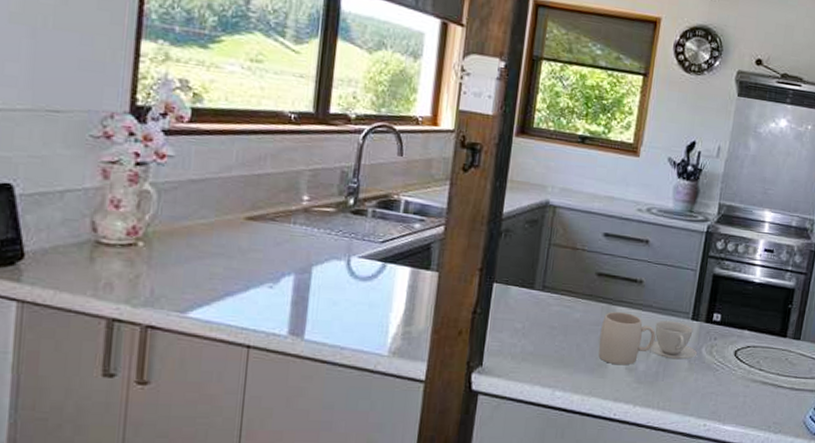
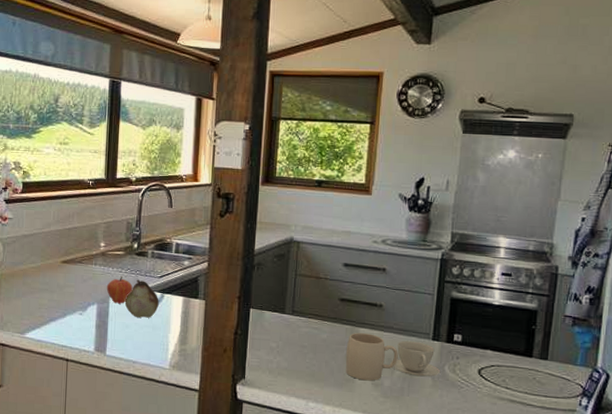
fruit: none [308,239,345,275] -> present [106,276,133,304]
fruit: none [332,244,380,293] -> present [124,279,159,318]

